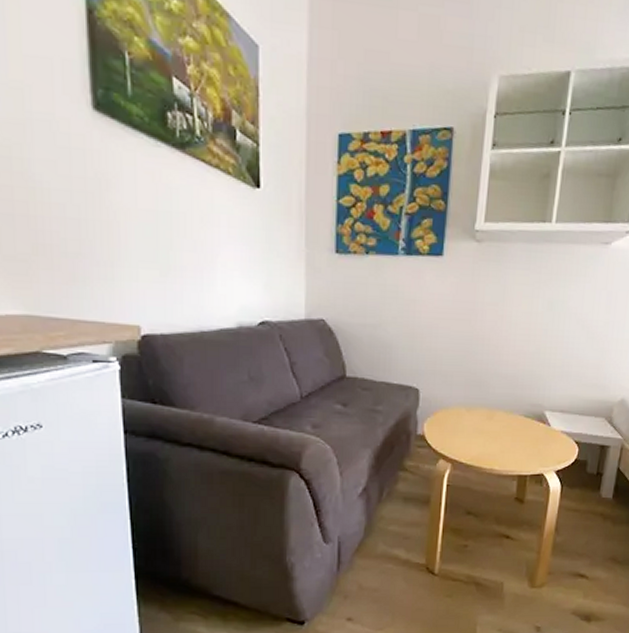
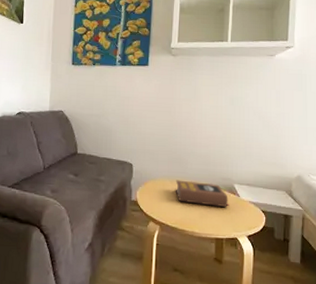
book: none [472,407,538,440] -> present [175,180,230,208]

